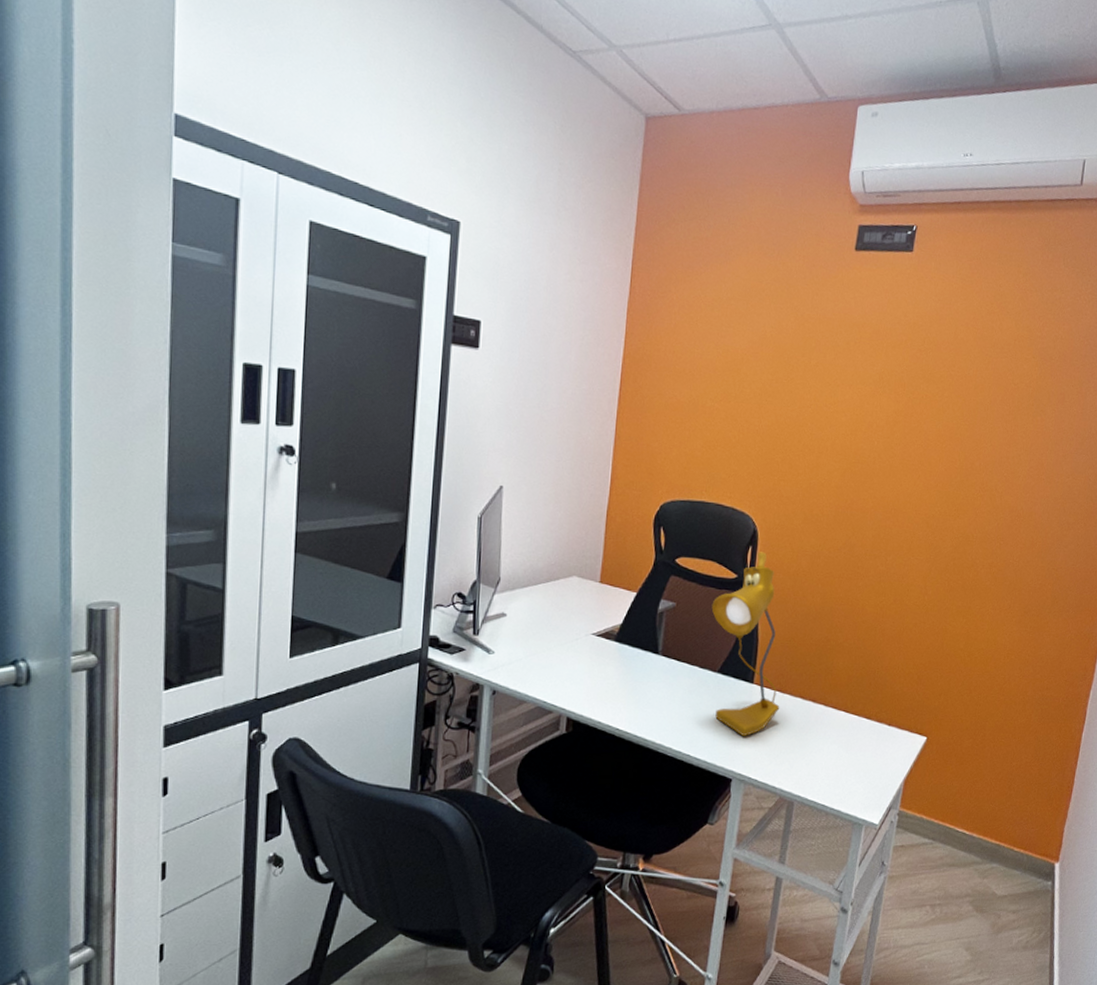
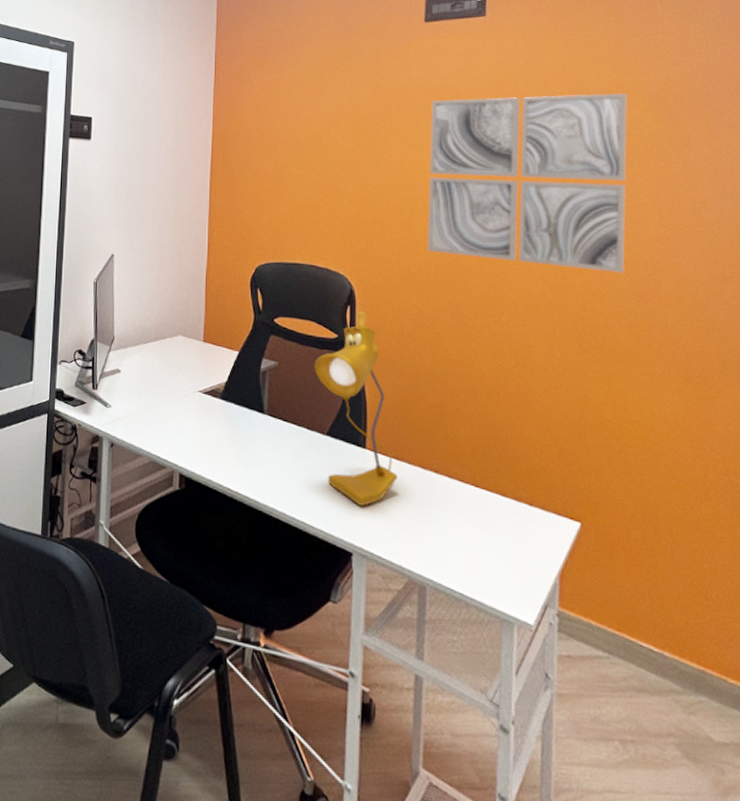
wall art: none [830,337,1023,518] -> present [427,93,628,273]

